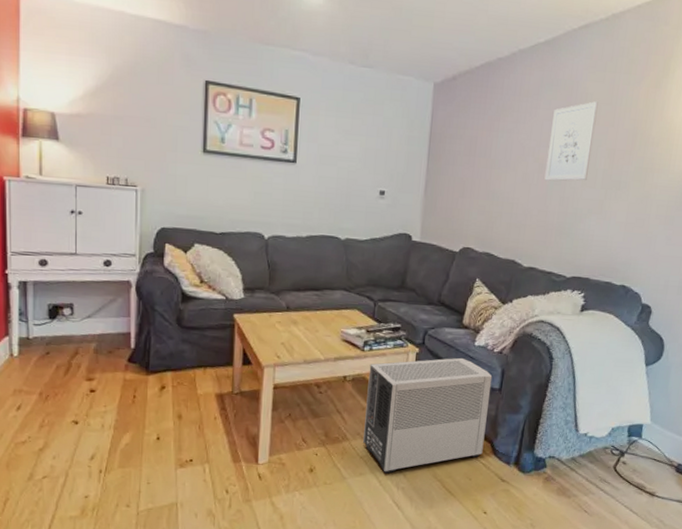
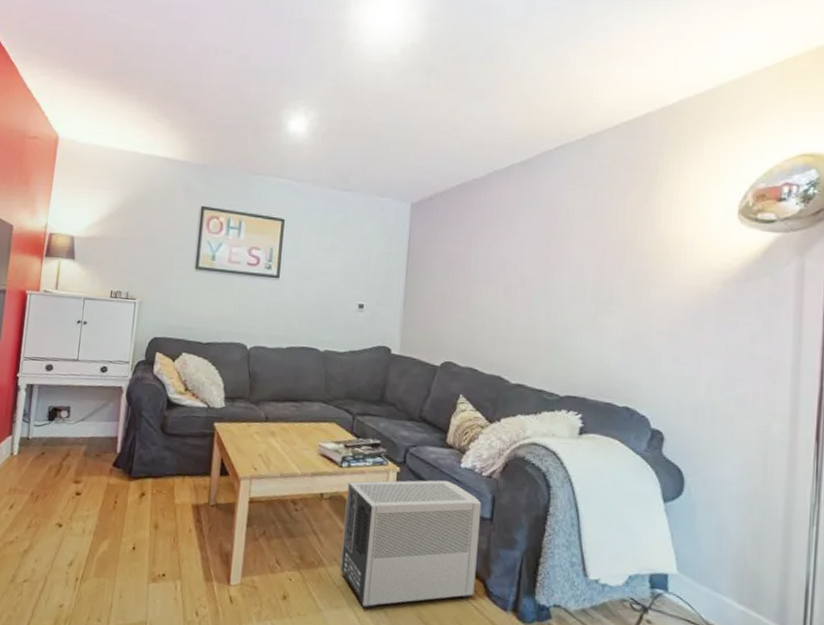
wall art: present [544,101,598,181] -> none [528,216,581,295]

